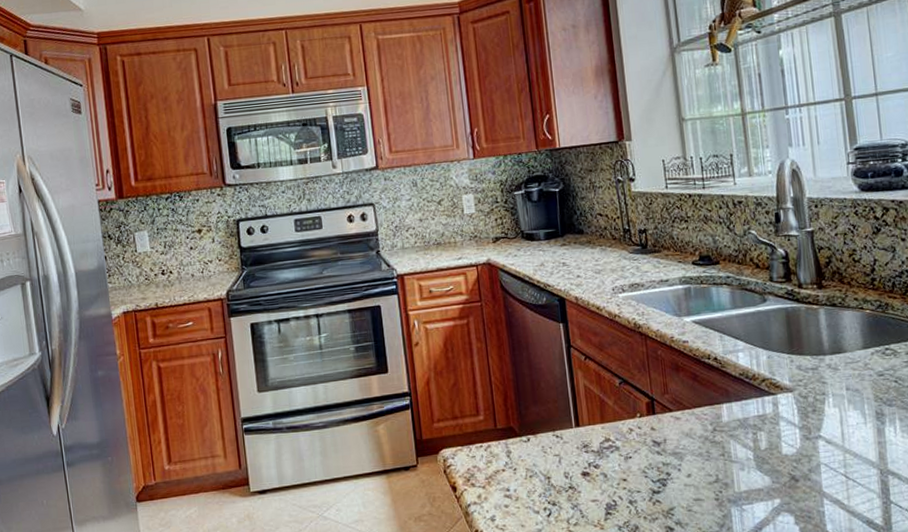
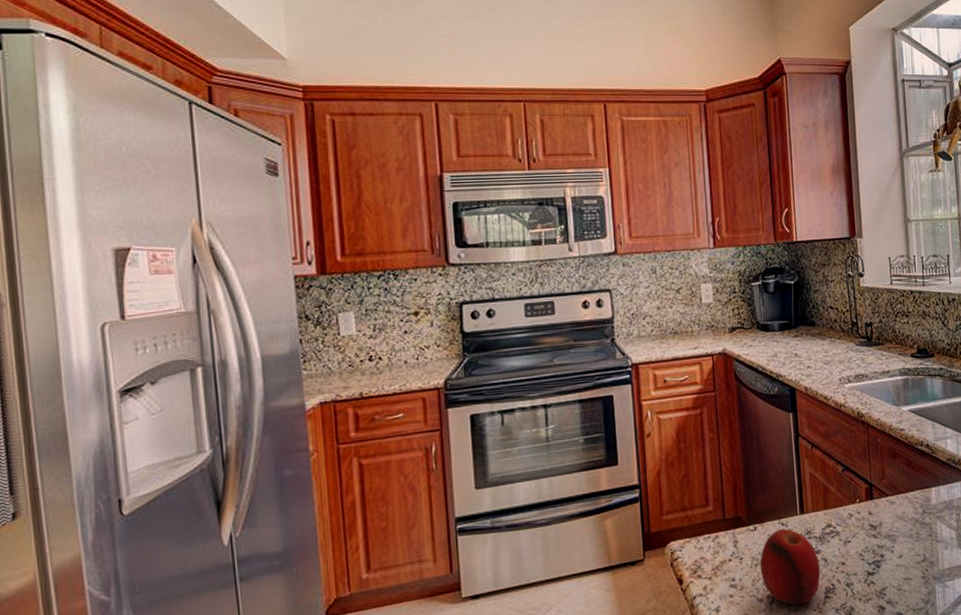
fruit: none [534,441,600,520] -> present [759,529,821,605]

